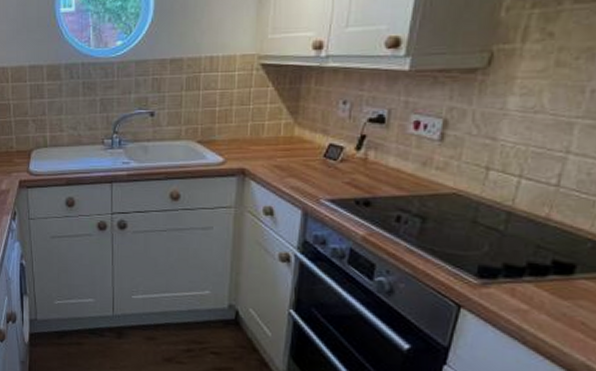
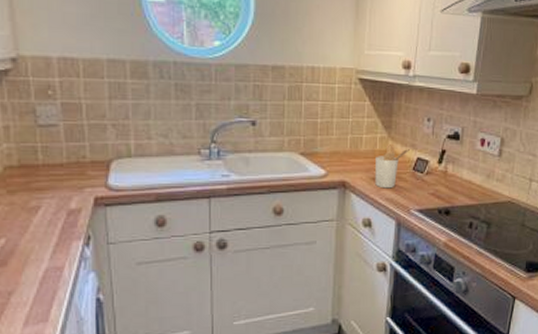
utensil holder: none [278,129,322,177] -> present [375,143,411,189]

